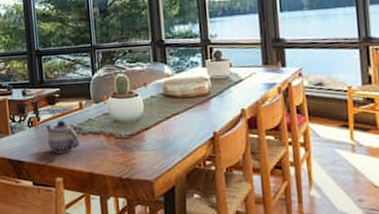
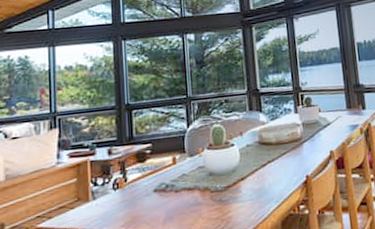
teapot: present [45,120,80,154] -> none [133,178,172,216]

